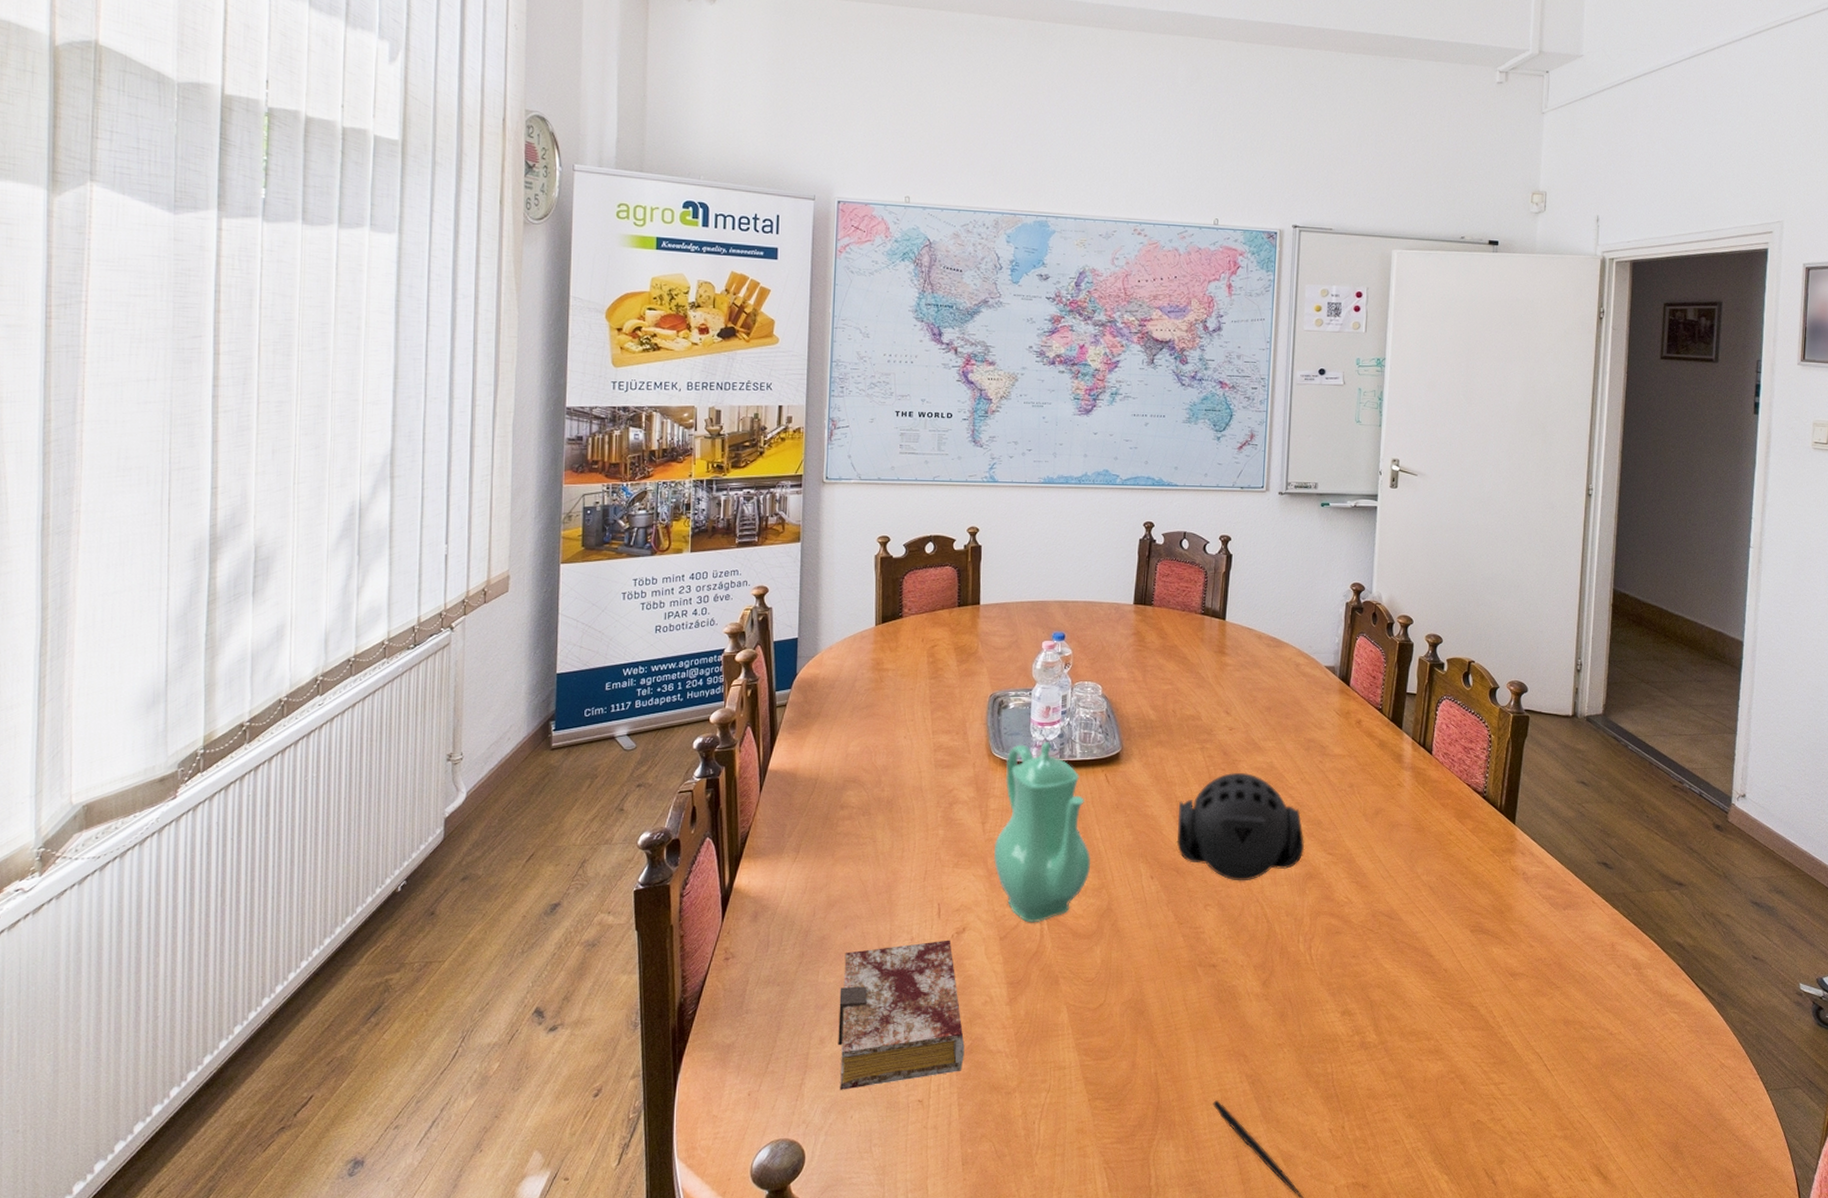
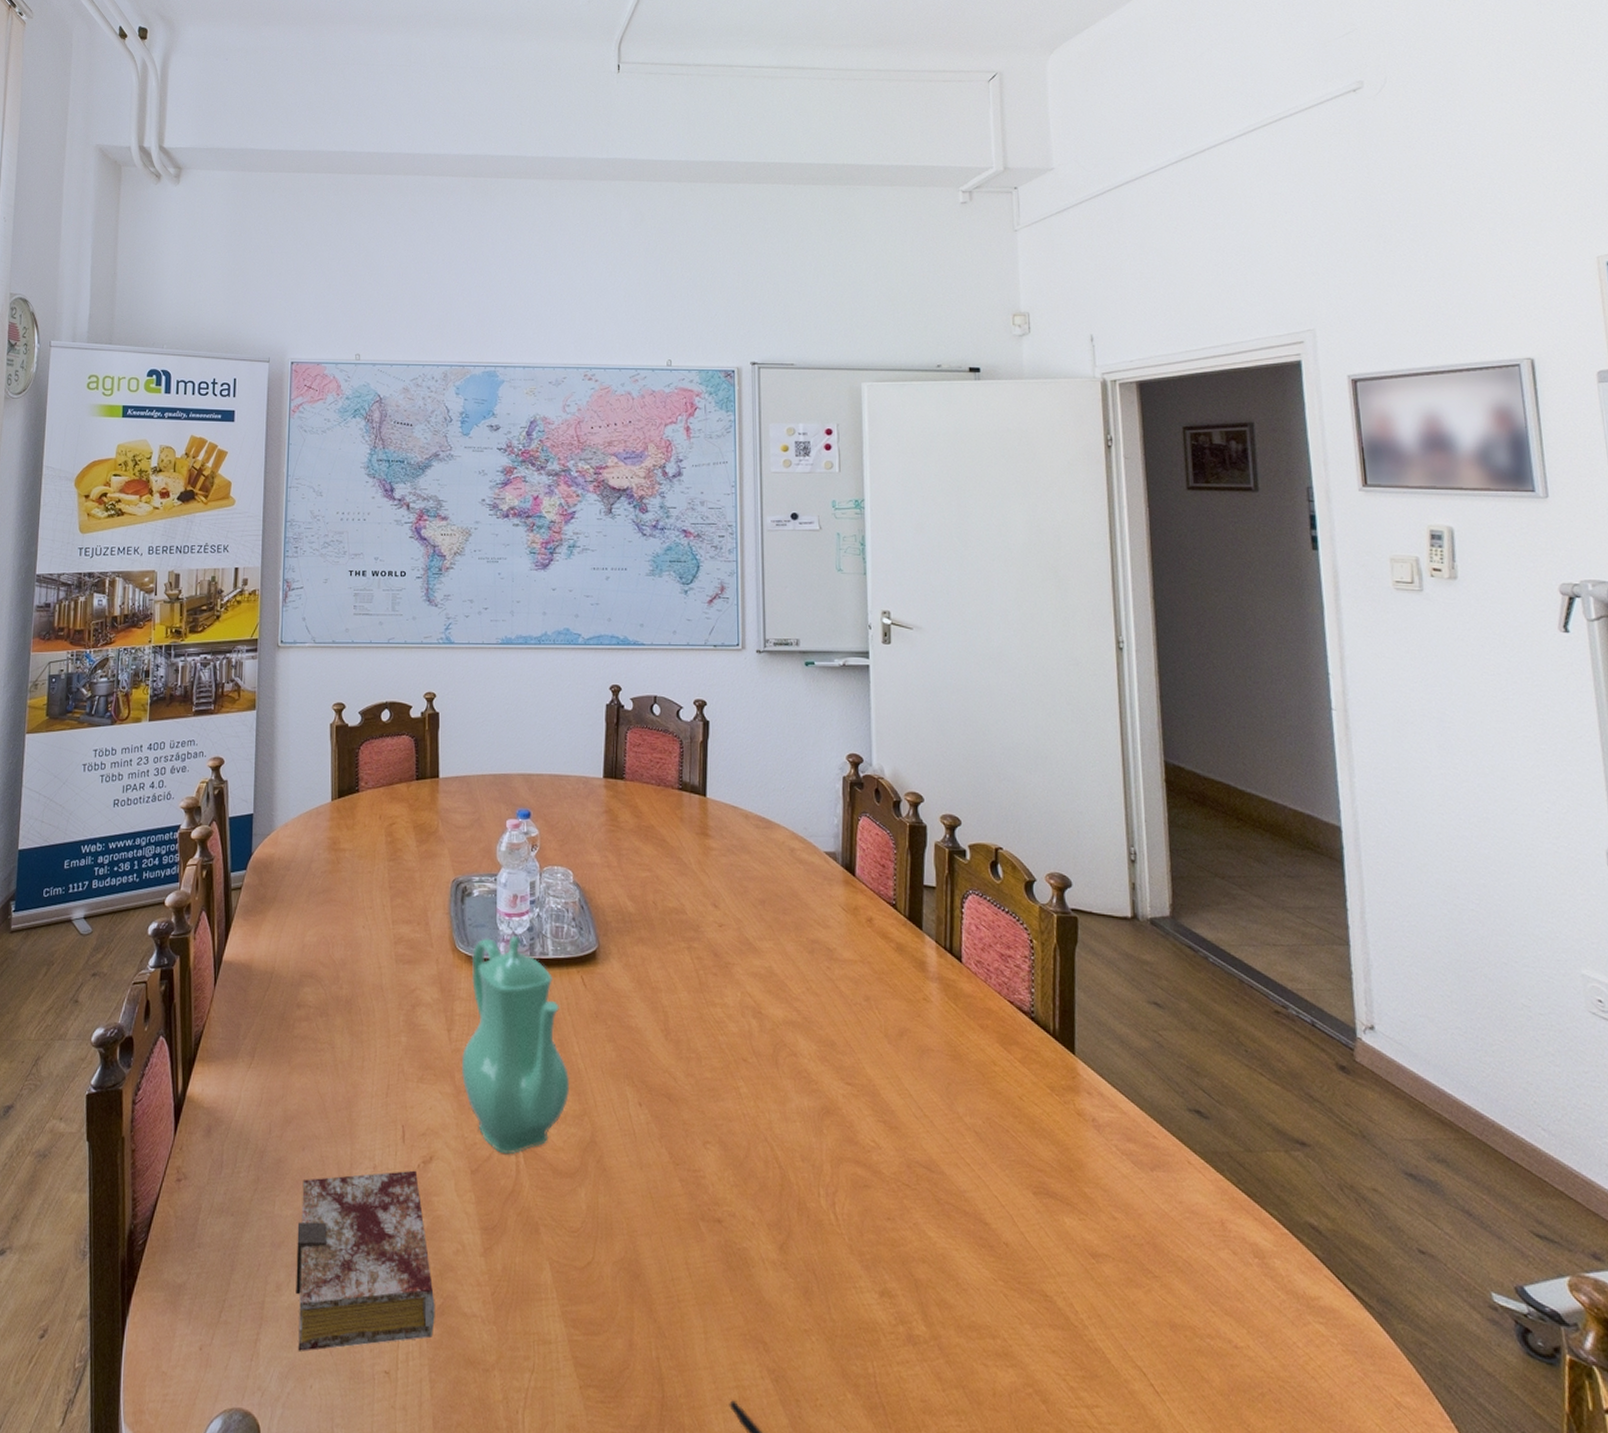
speaker: present [1177,772,1305,881] -> none [667,977,818,1114]

